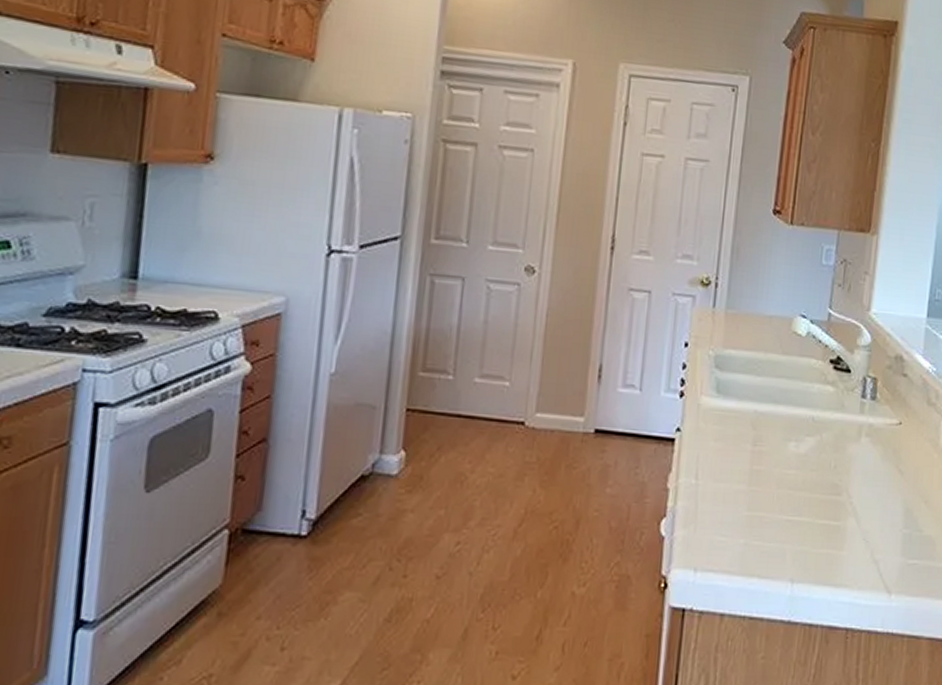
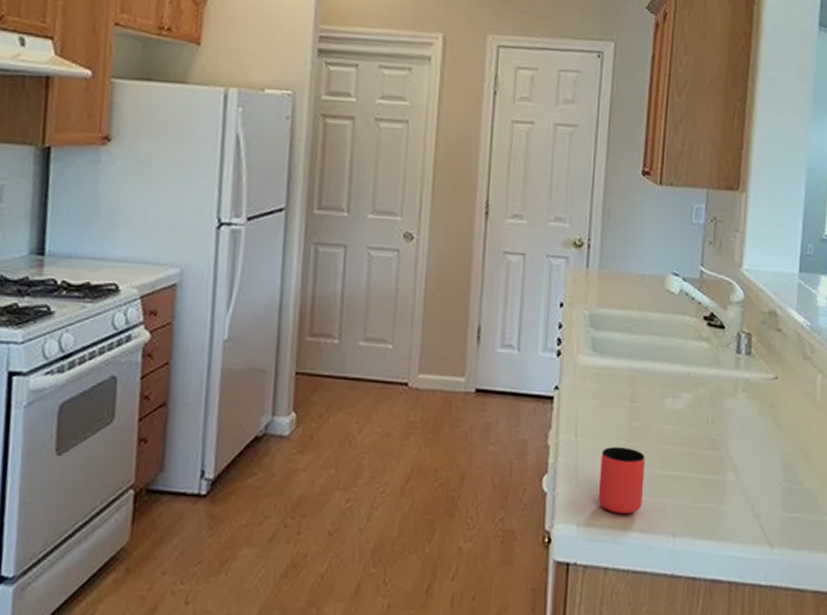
cup: none [716,491,766,559] -> present [598,447,645,514]

